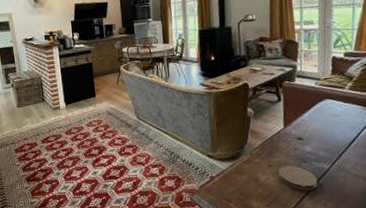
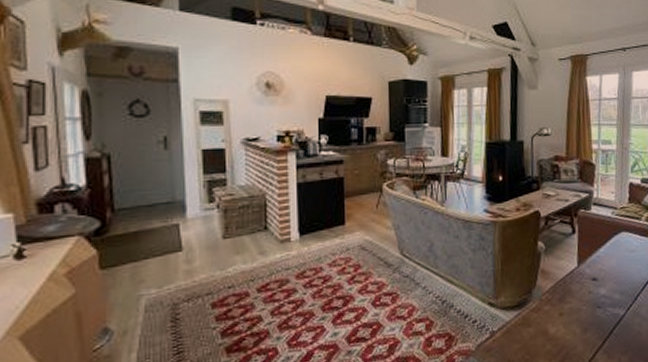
coaster: present [278,165,317,191] -> none [570,312,612,344]

